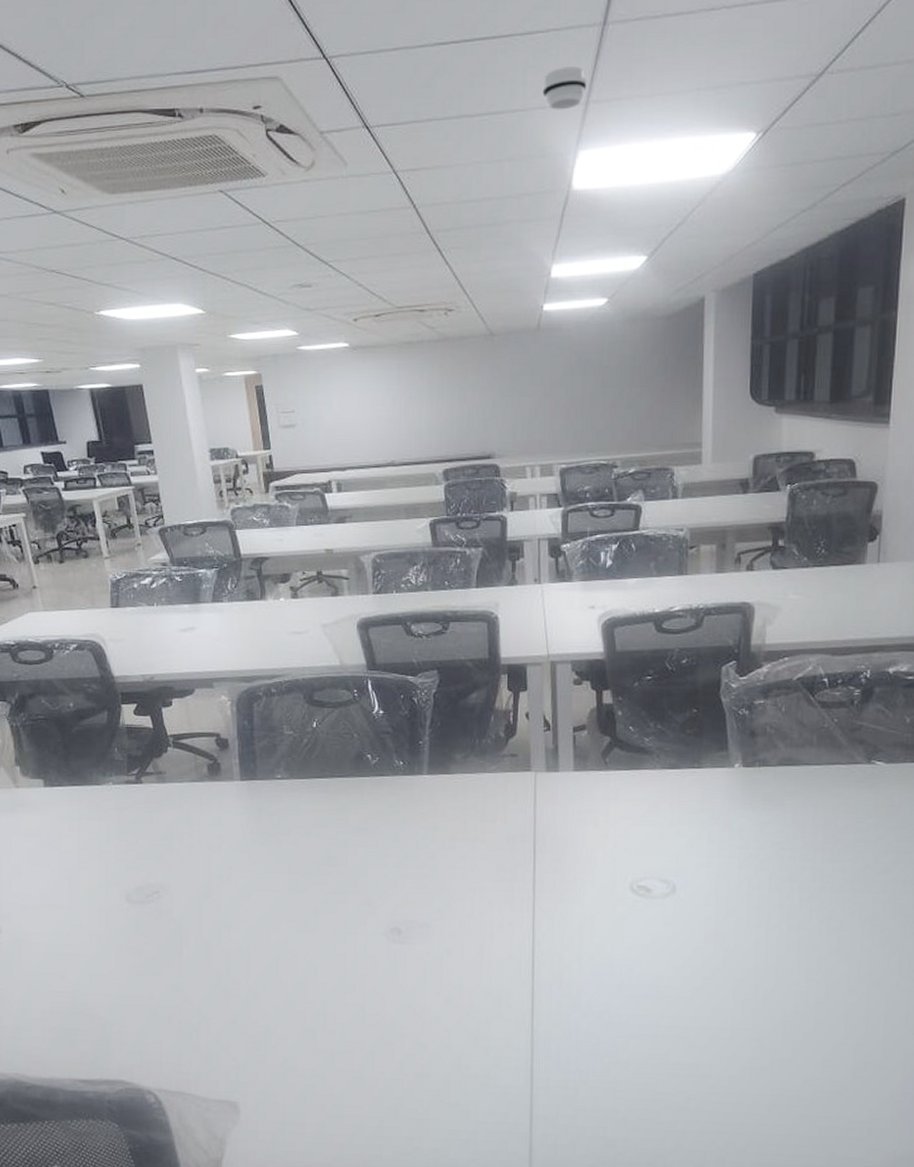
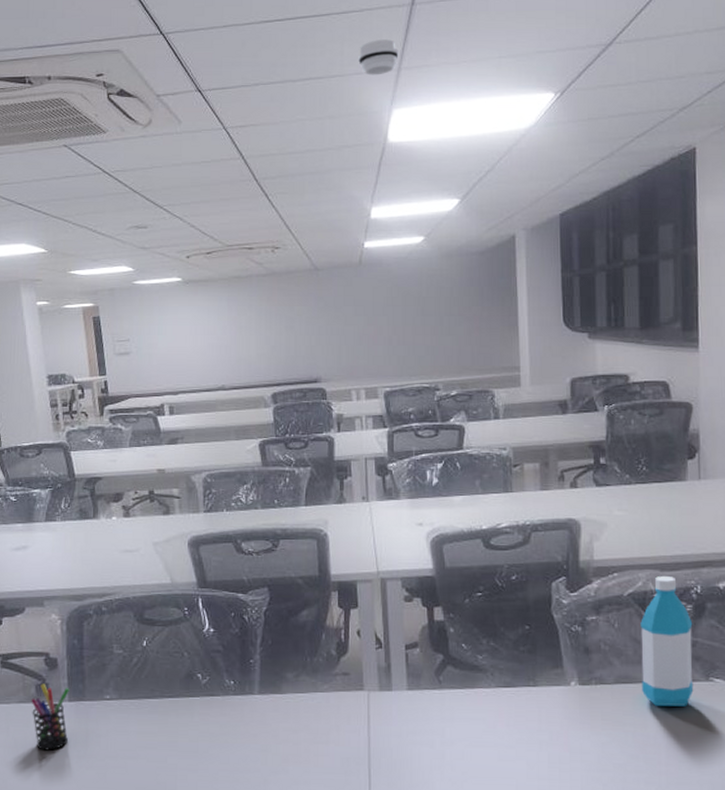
pen holder: none [203,763,242,827] -> present [31,683,69,751]
water bottle: none [804,660,860,788] -> present [640,575,694,706]

